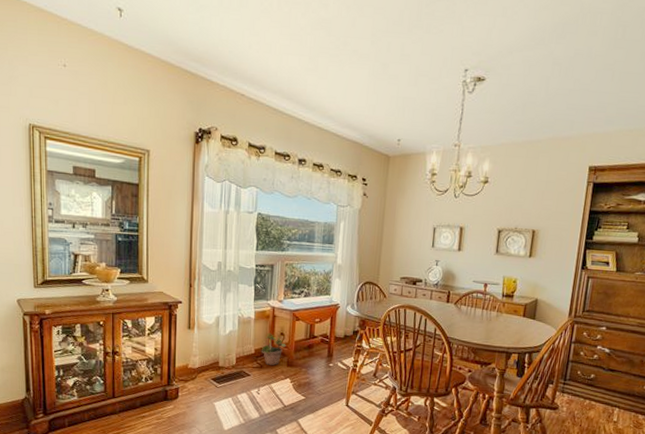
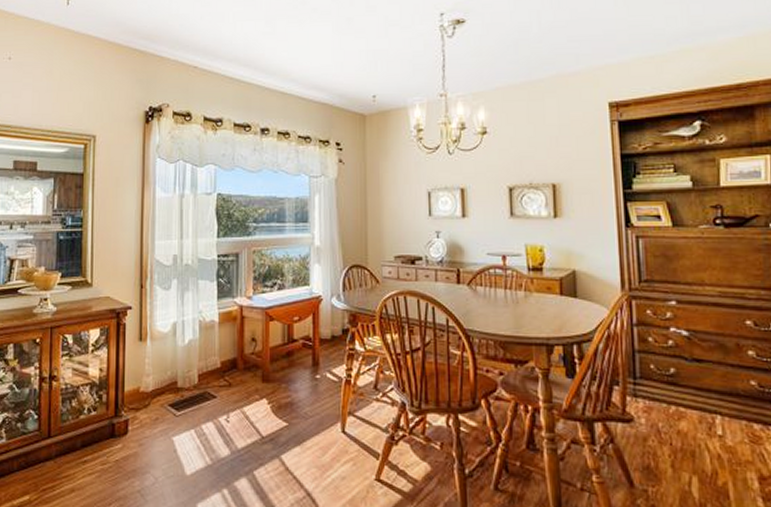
potted plant: present [261,331,286,366] -> none [228,336,259,382]

